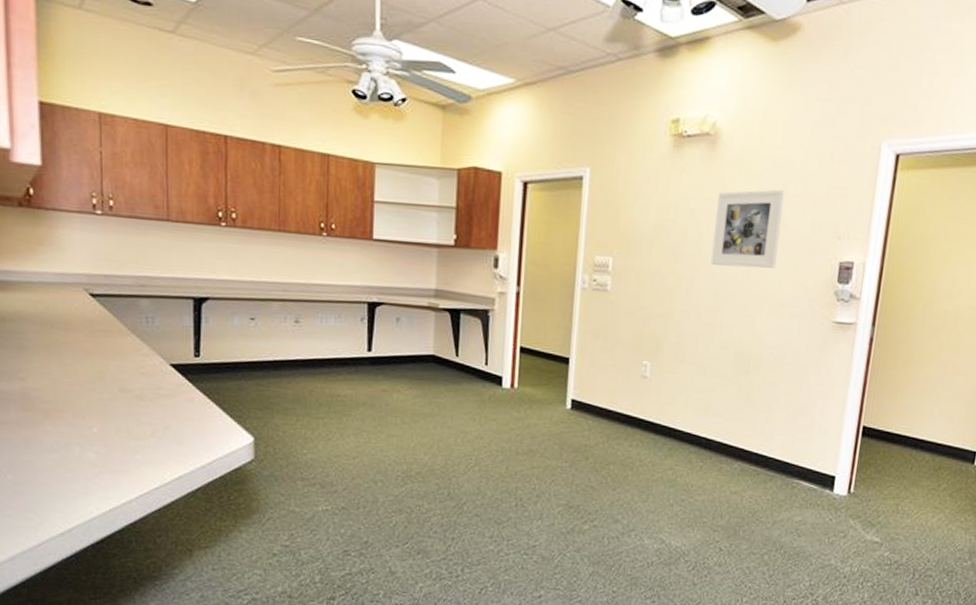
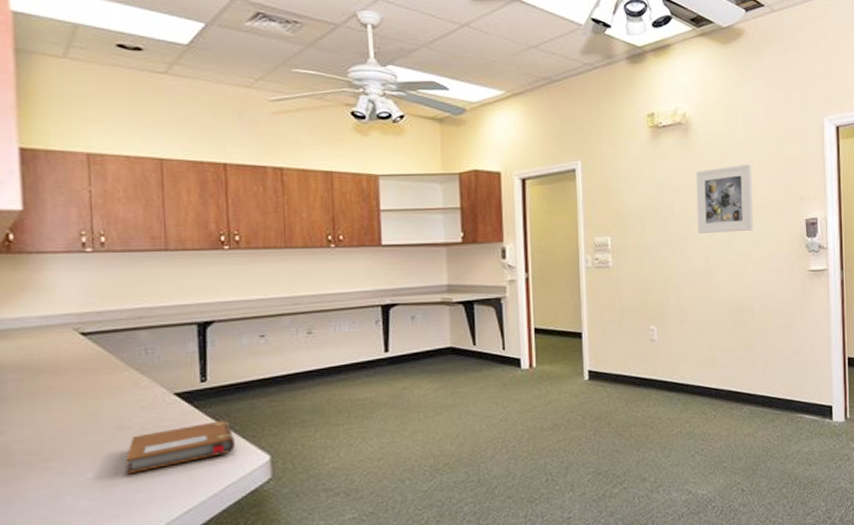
notebook: none [126,396,222,435] -> present [126,420,235,475]

